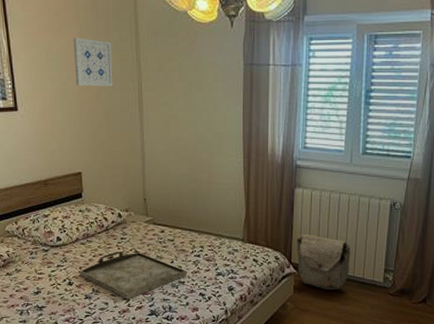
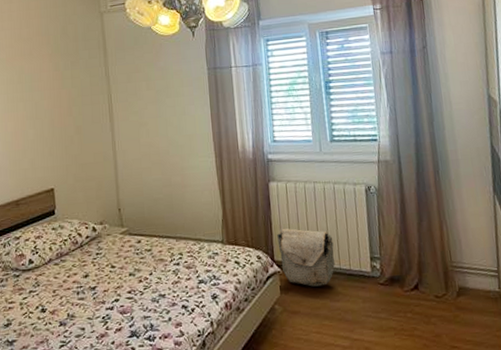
wall art: present [72,38,113,87] -> none [44,59,84,104]
serving tray: present [80,251,188,299] -> none [53,266,168,322]

